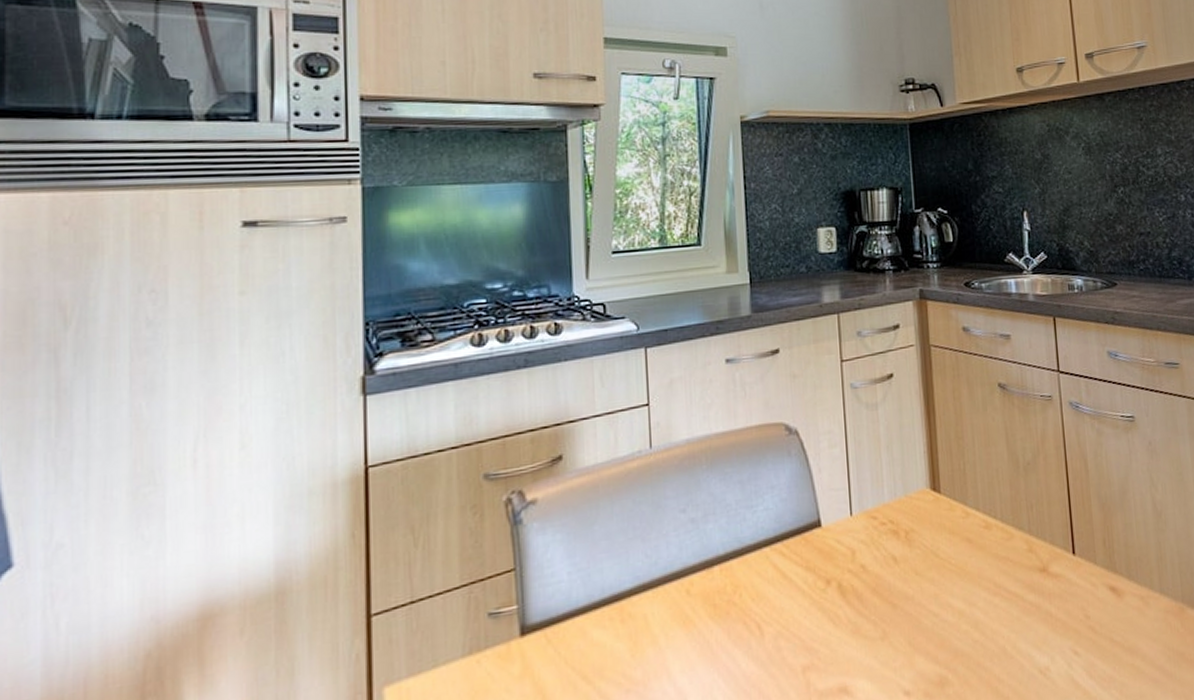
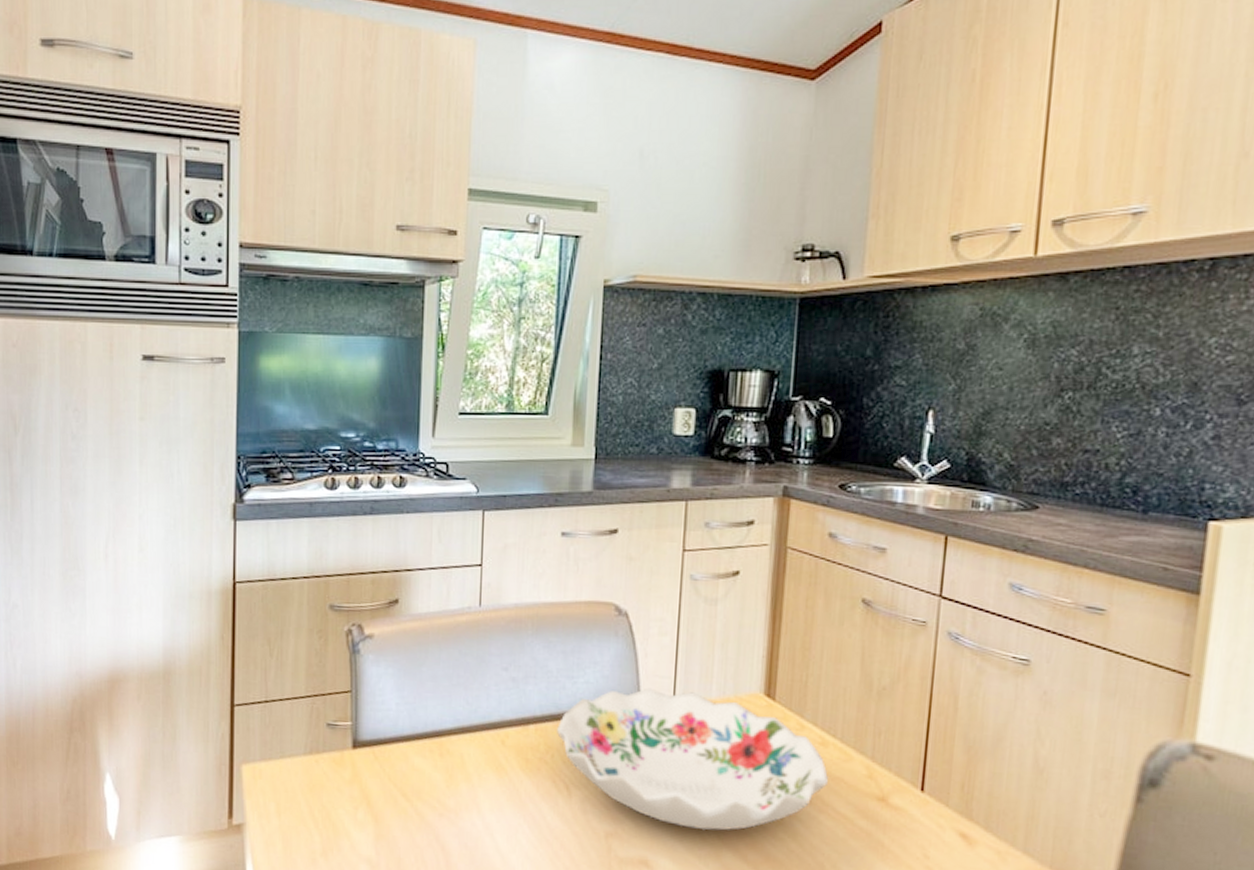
decorative bowl: none [742,499,997,642] -> present [557,688,828,831]

